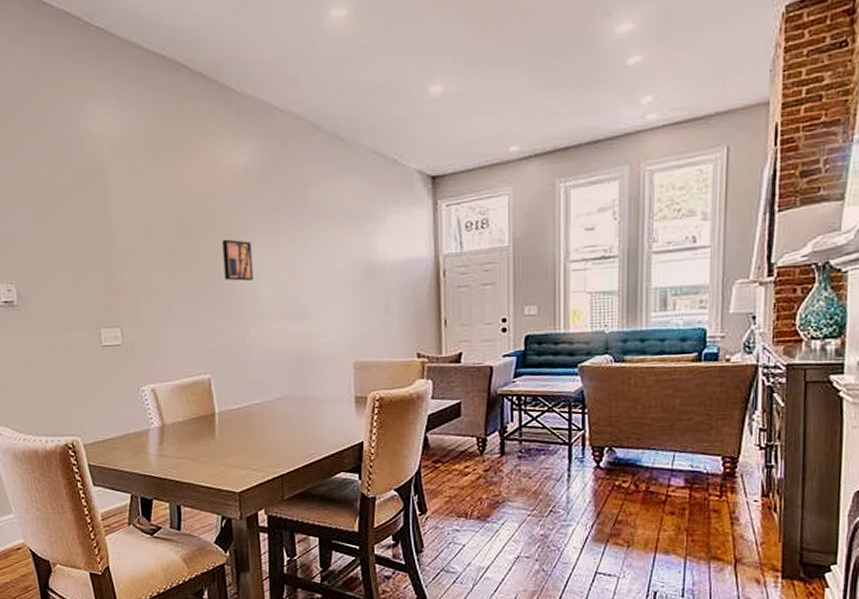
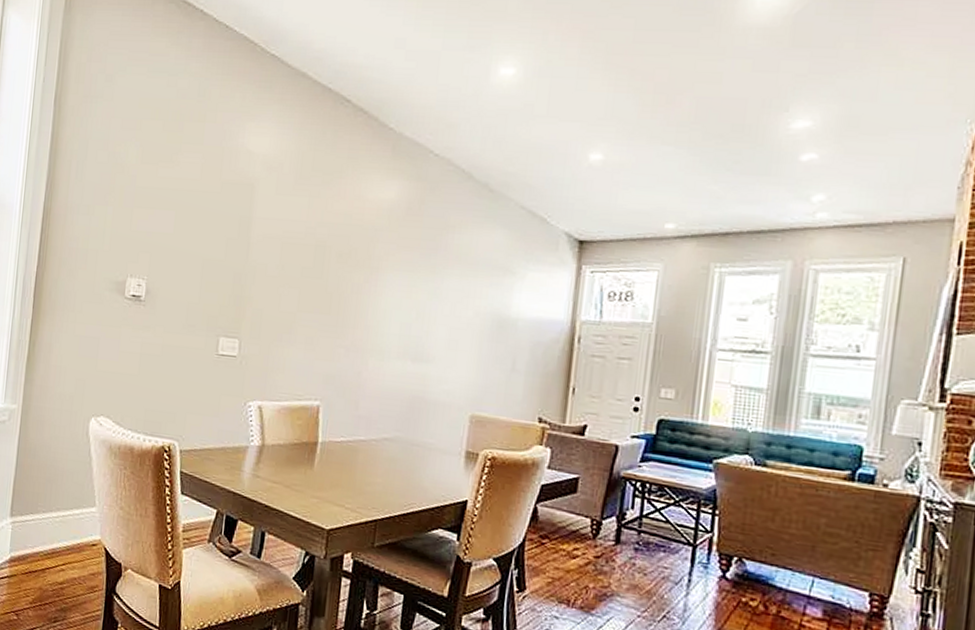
wall art: present [222,239,253,281] -> none [351,269,384,314]

